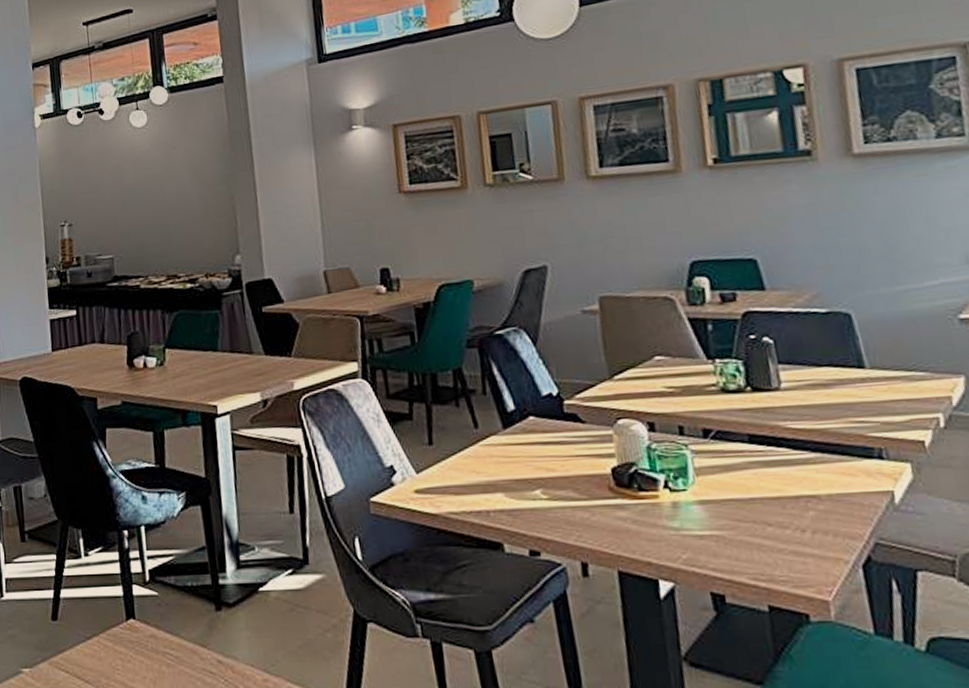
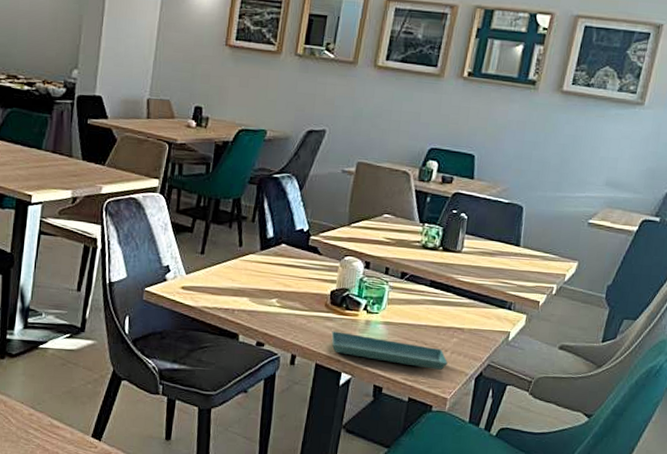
saucer: none [628,522,812,560] -> present [331,331,448,370]

